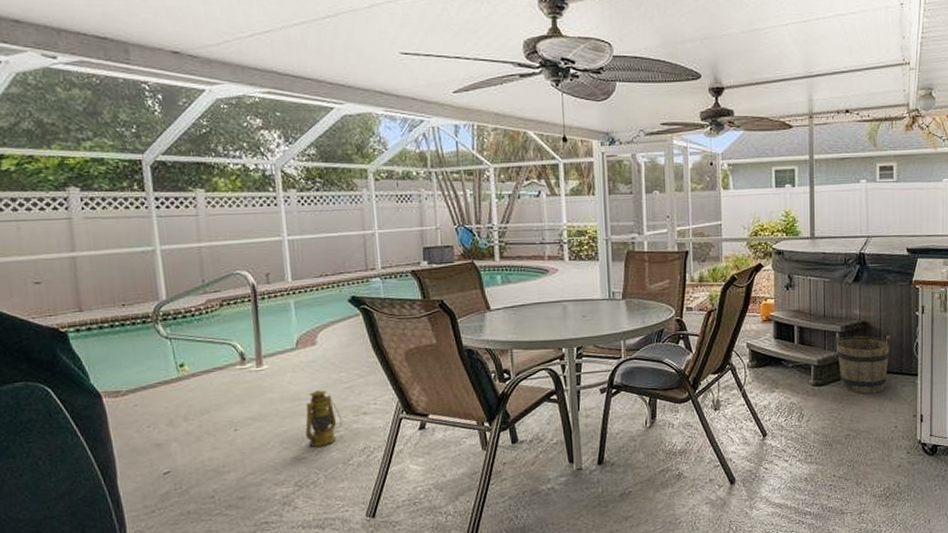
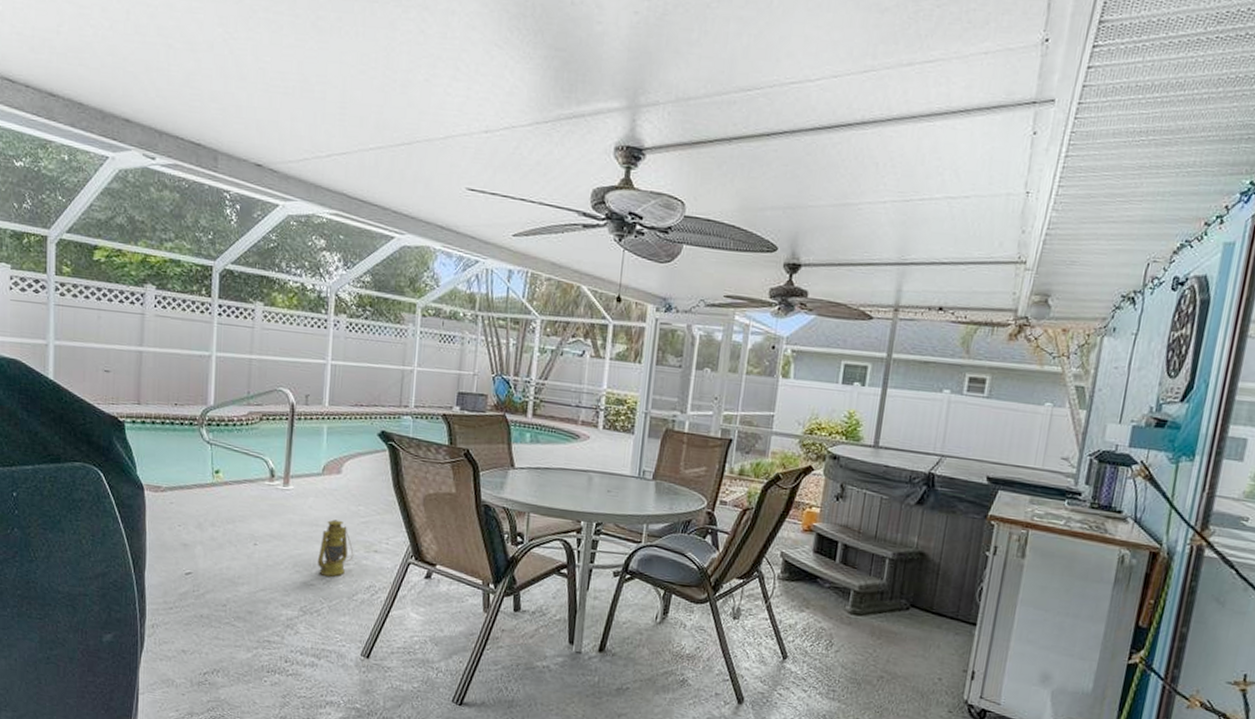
bucket: present [834,335,891,394] -> none [882,561,951,636]

